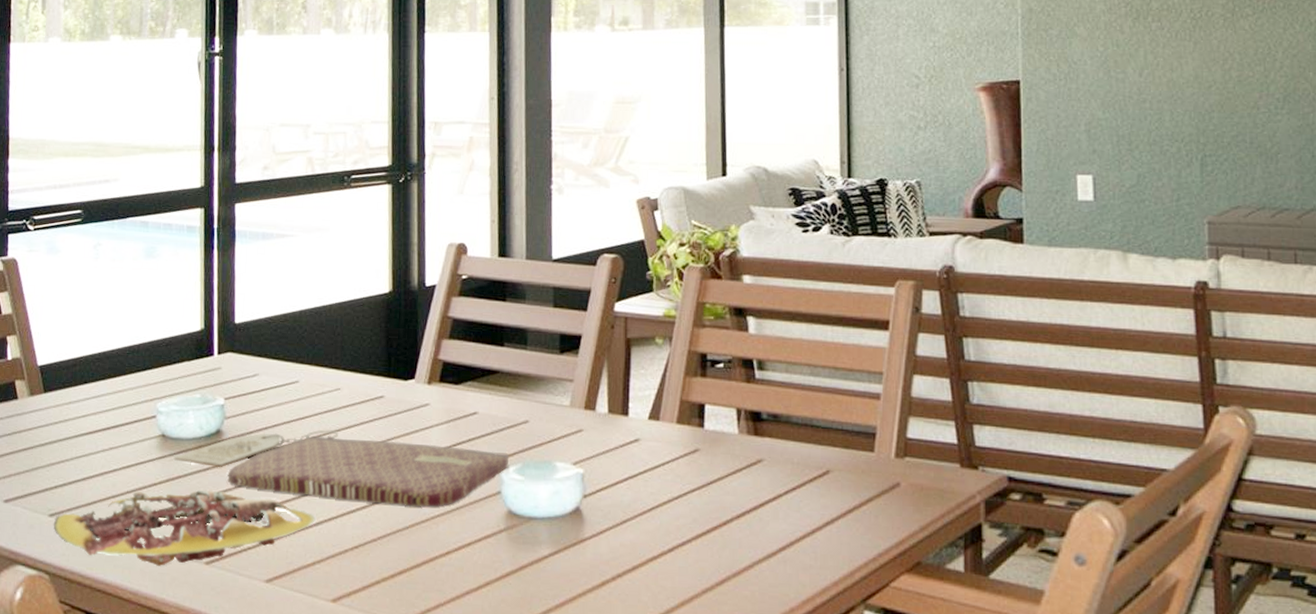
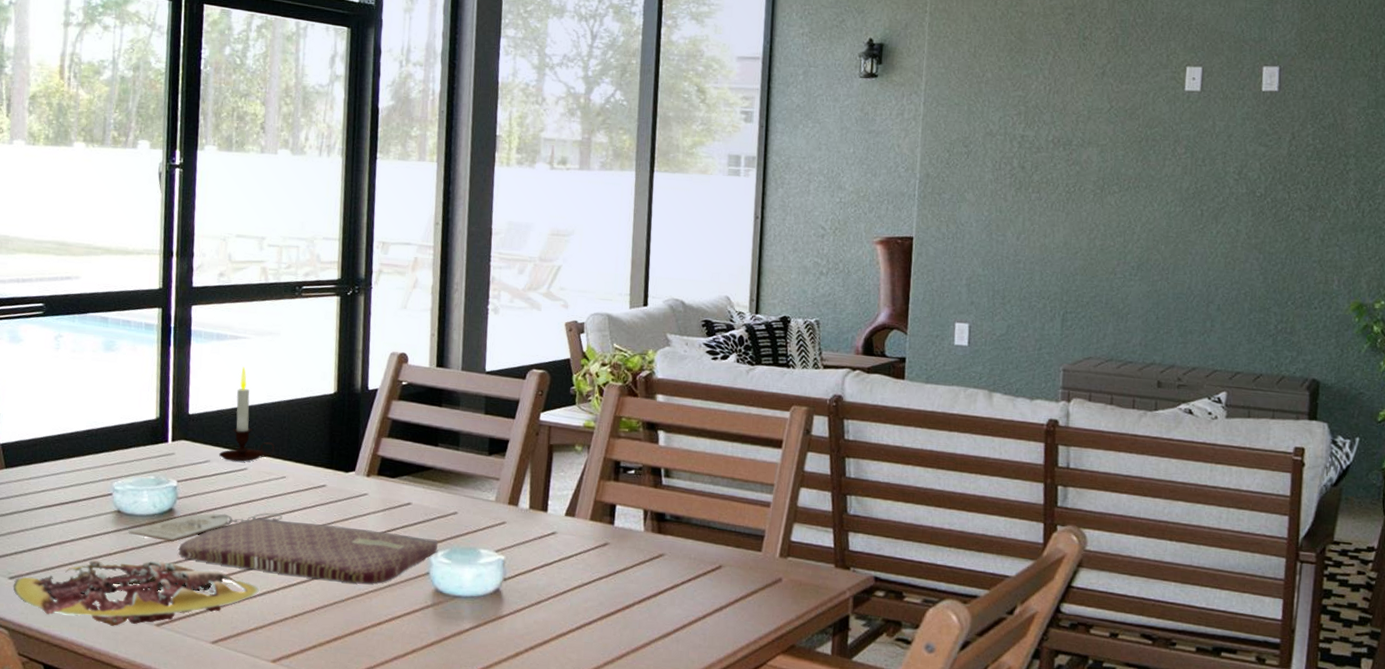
candle: none [267,268,328,374] -> present [218,367,275,462]

